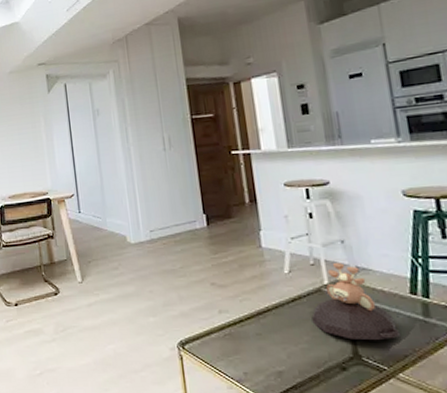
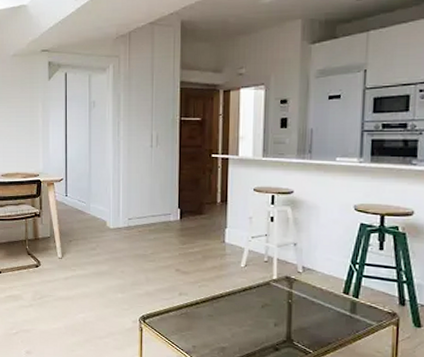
decorative bowl: present [311,263,401,341] -> none [257,262,329,329]

